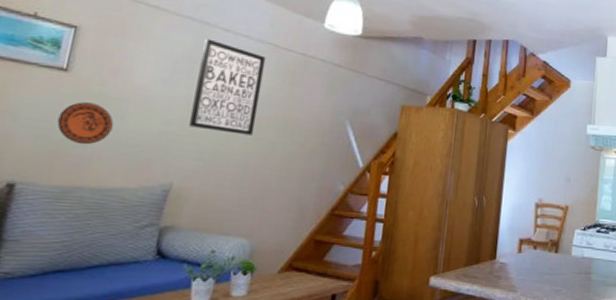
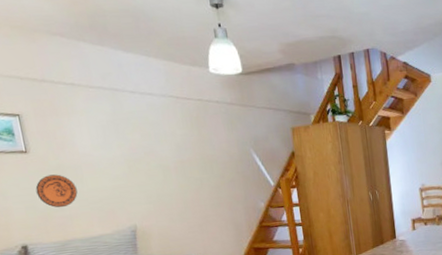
wall art: present [189,38,266,135] -> none [119,103,183,179]

